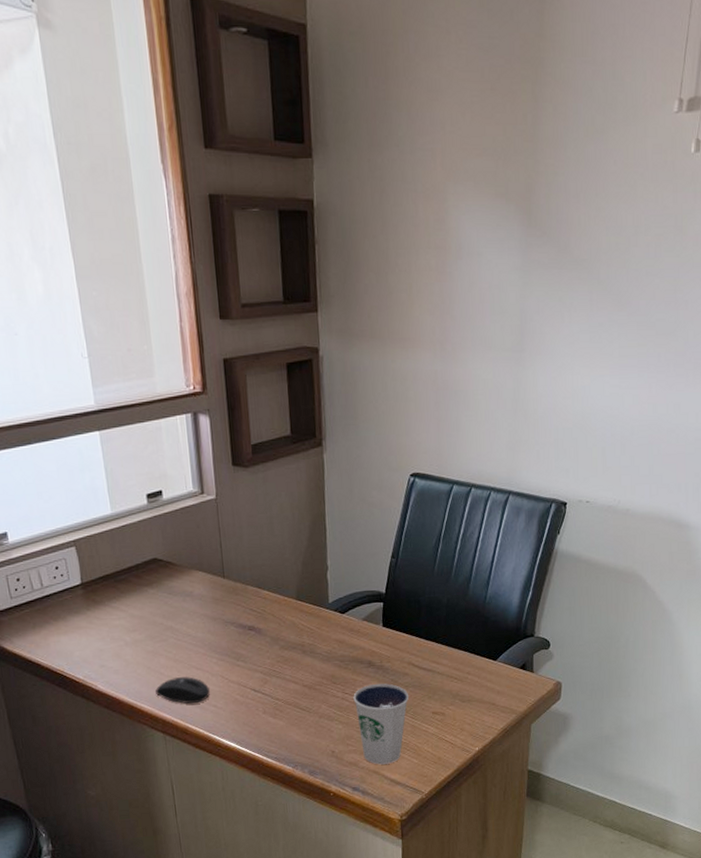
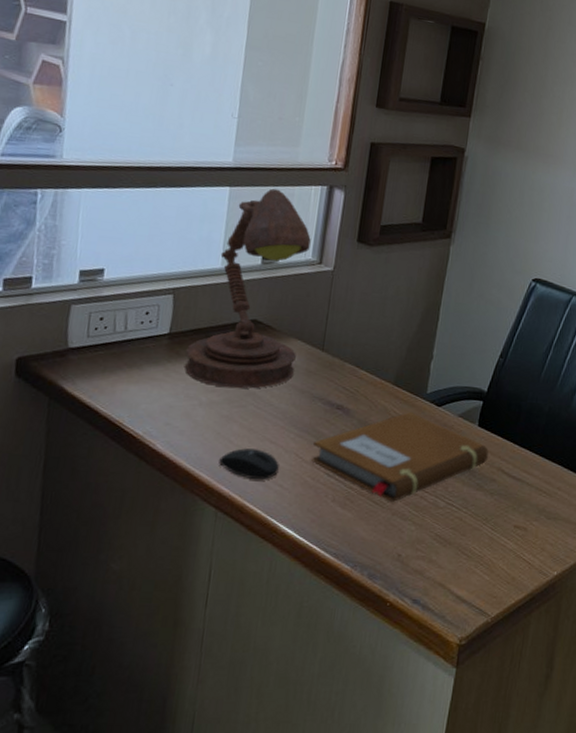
desk lamp: none [100,425,203,626] -> present [184,188,311,389]
notebook: none [235,623,397,707] -> present [311,412,489,502]
dixie cup: present [353,683,409,765] -> none [431,485,493,577]

